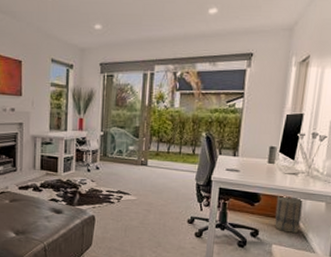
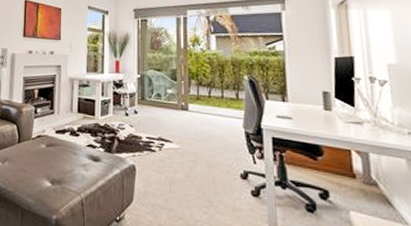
basket: present [274,195,304,234] -> none [343,148,380,198]

